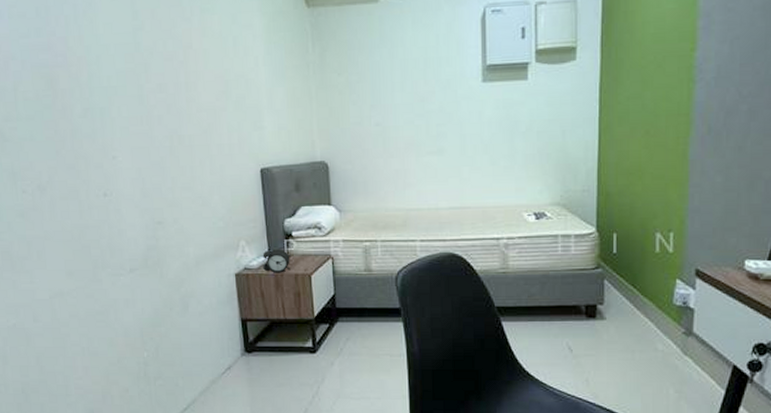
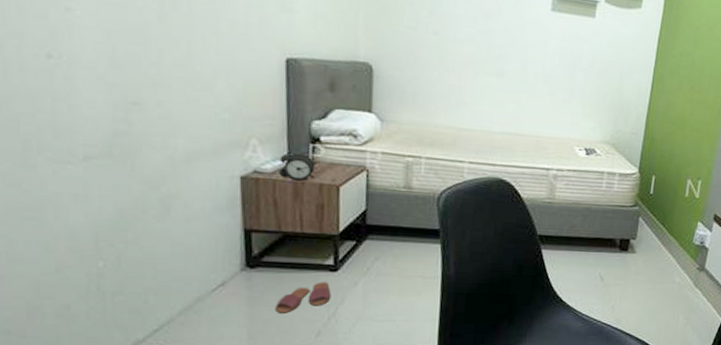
slippers: none [270,363,313,393] -> present [276,282,331,313]

